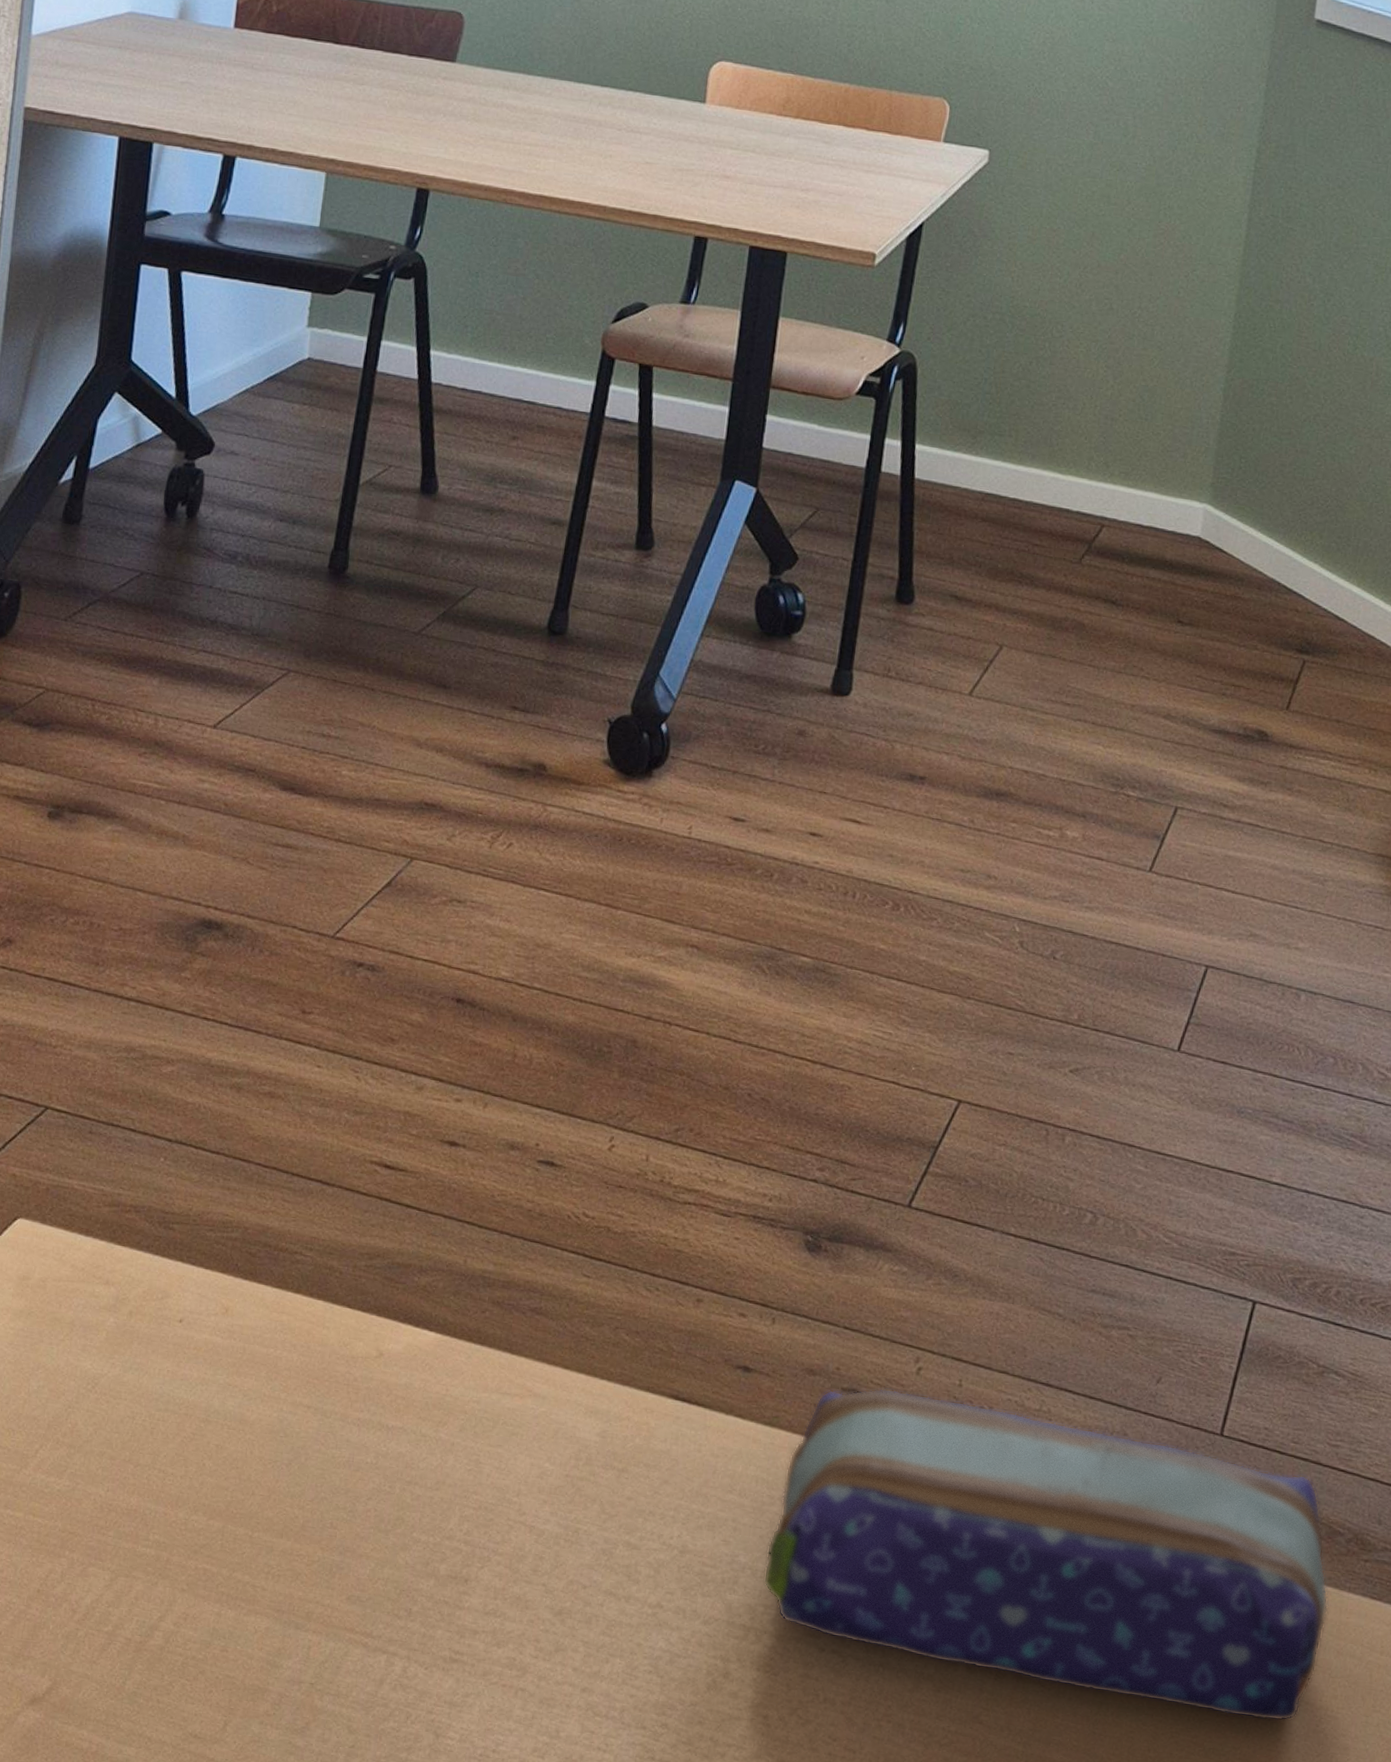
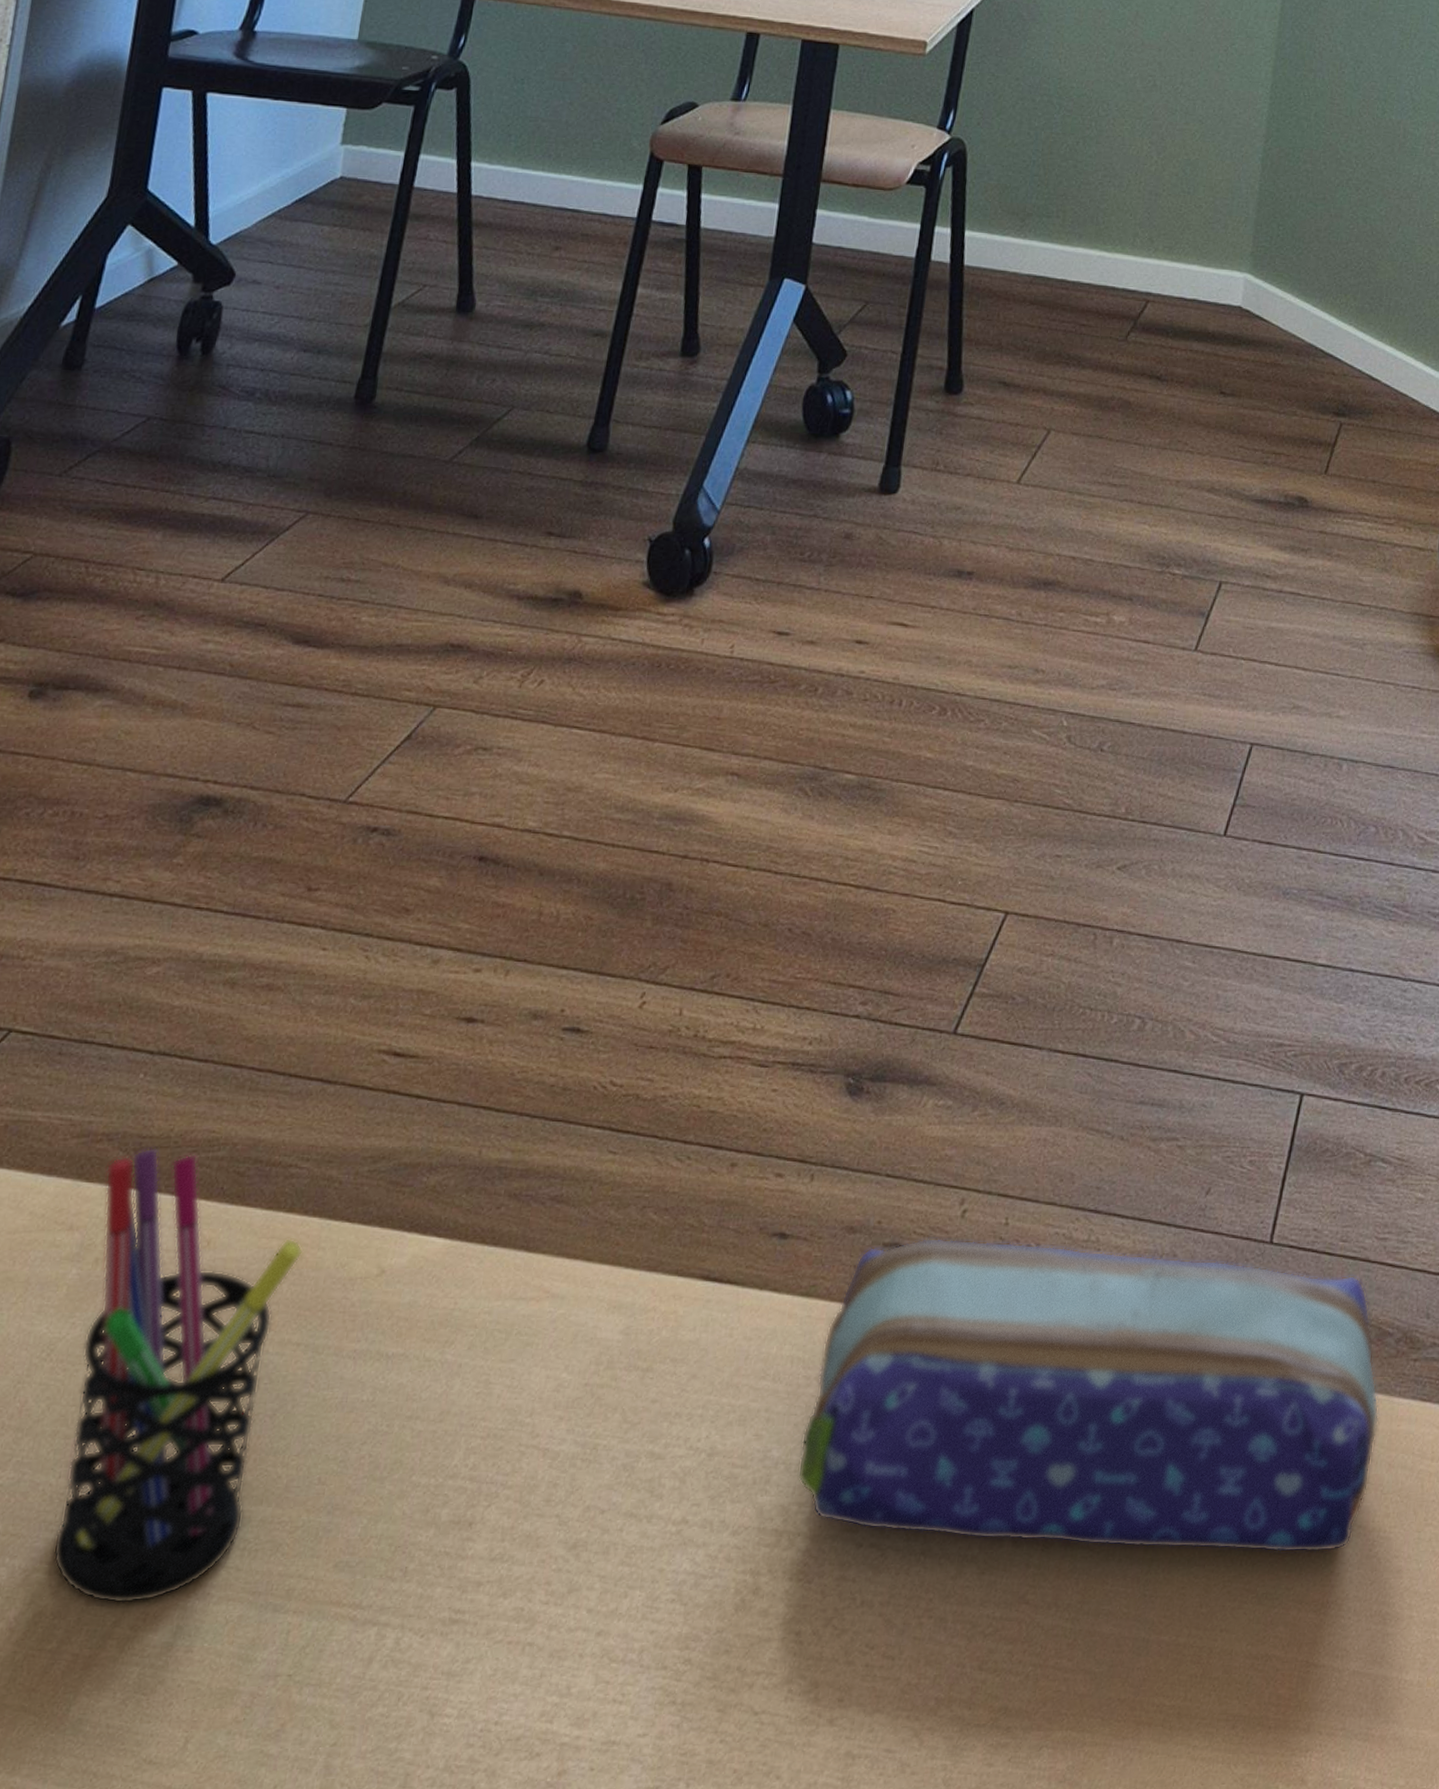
pen holder: none [105,1221,311,1605] -> present [52,1146,304,1605]

